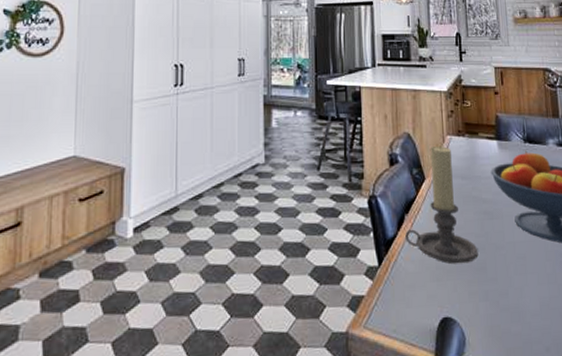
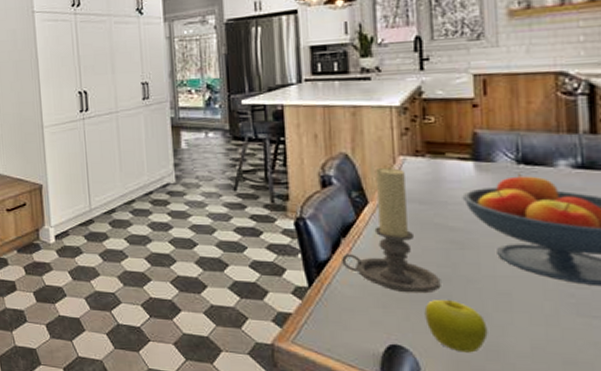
fruit: none [467,268,512,318] -> present [424,300,488,353]

